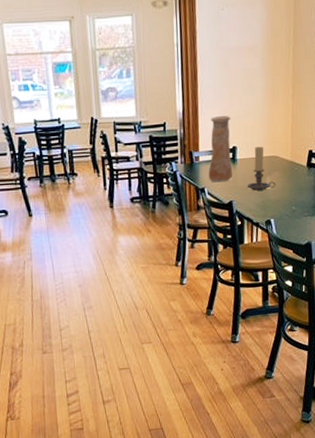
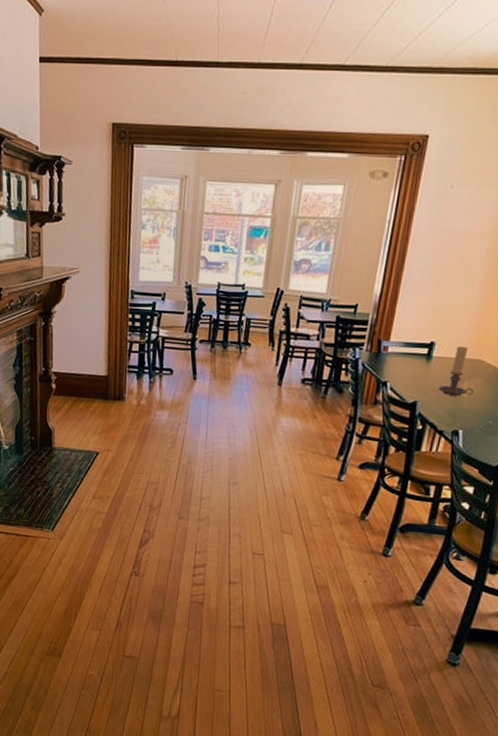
vase: present [208,116,232,183] -> none [395,305,436,379]

